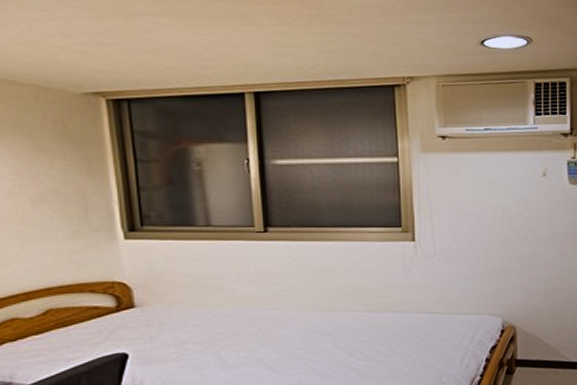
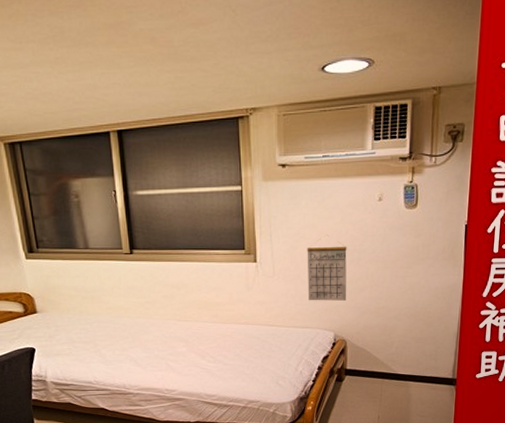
calendar: none [470,223,515,284] -> present [307,246,347,301]

